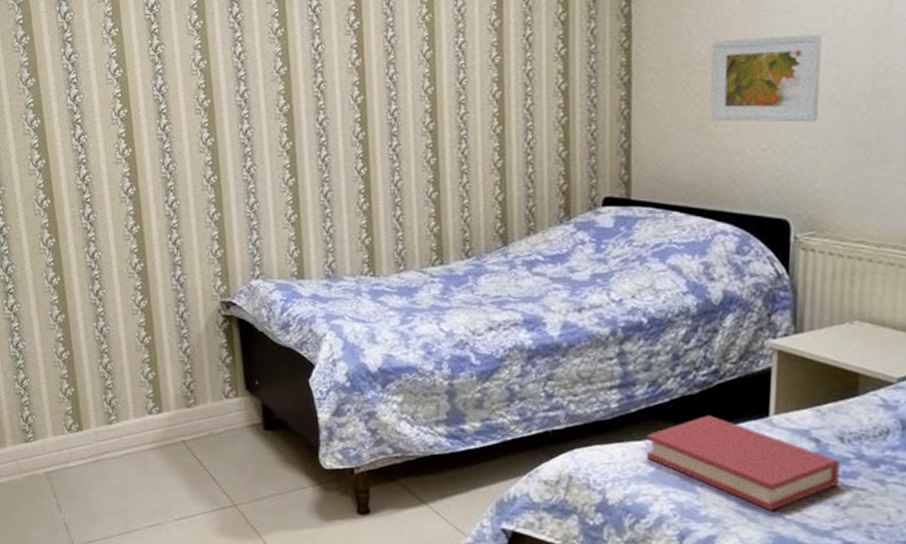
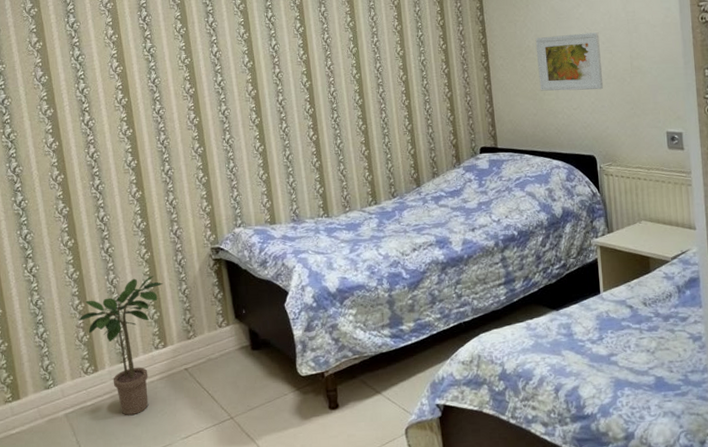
potted plant: none [63,328,160,485] -> present [78,276,163,415]
hardback book: present [646,415,840,511] -> none [526,297,647,362]

